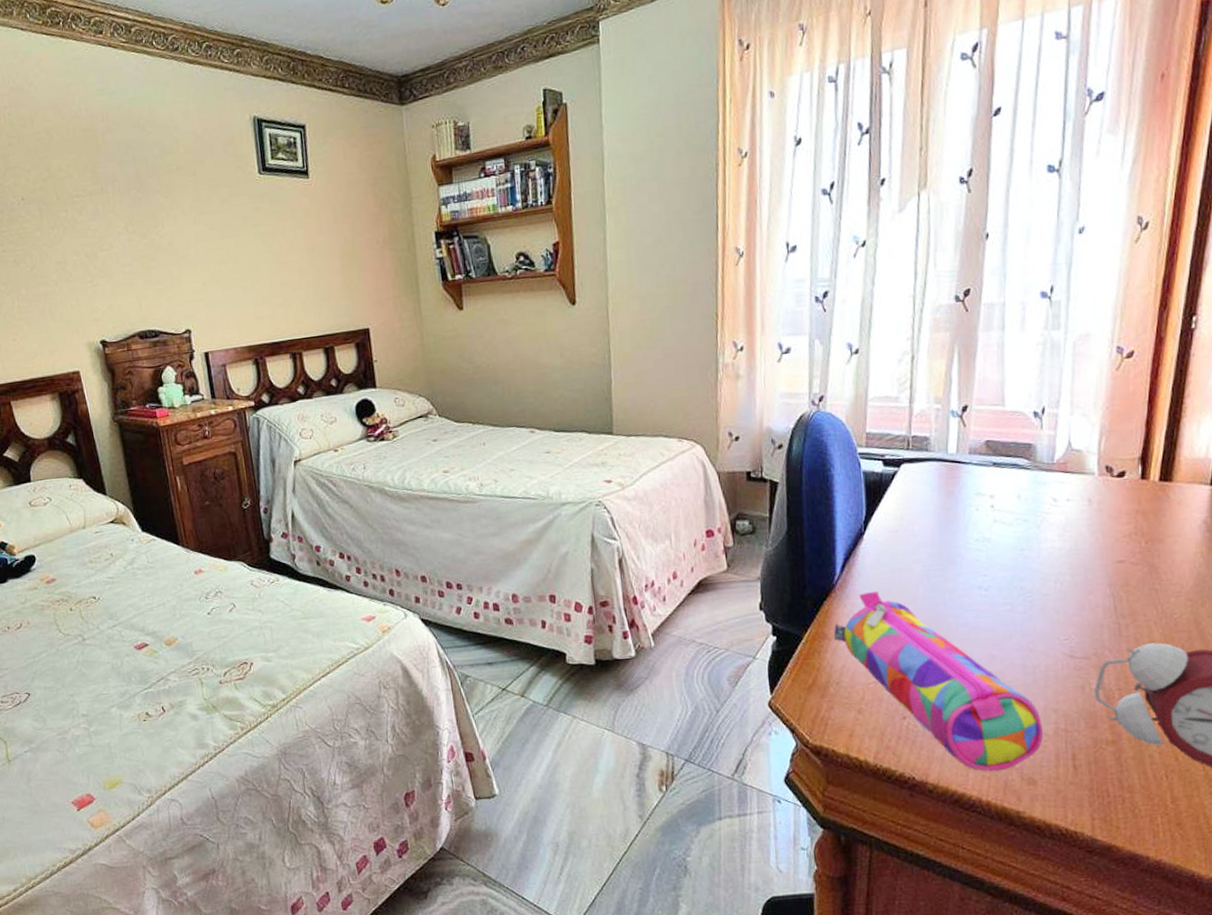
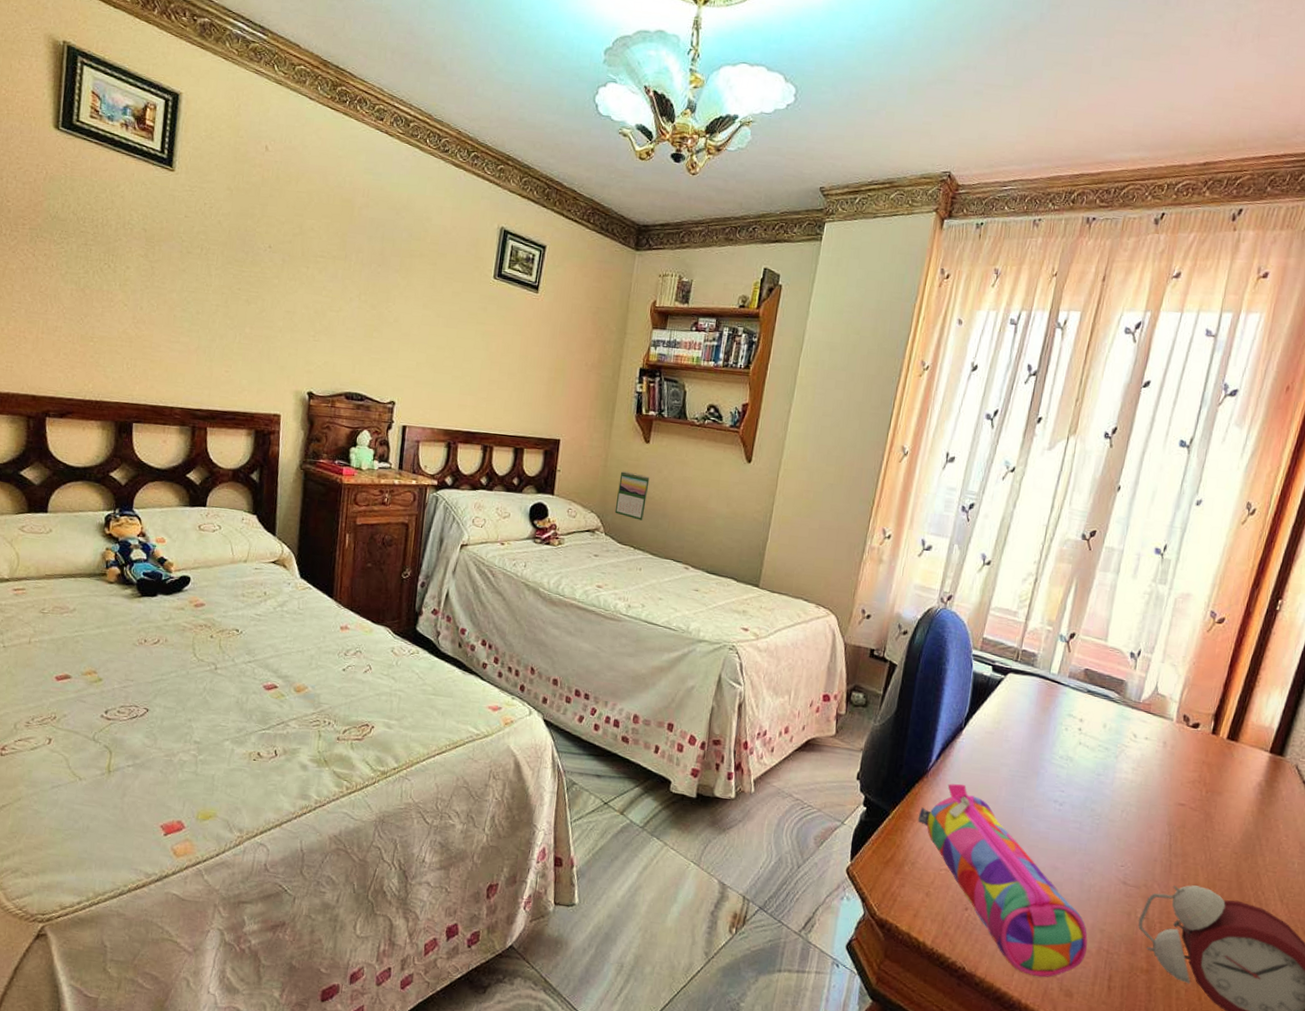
calendar: none [440,344,476,394] -> present [614,470,650,521]

